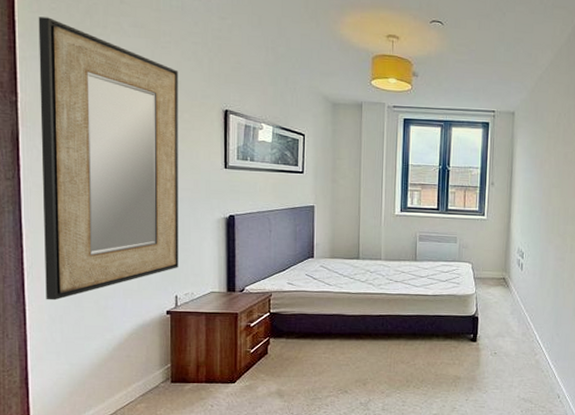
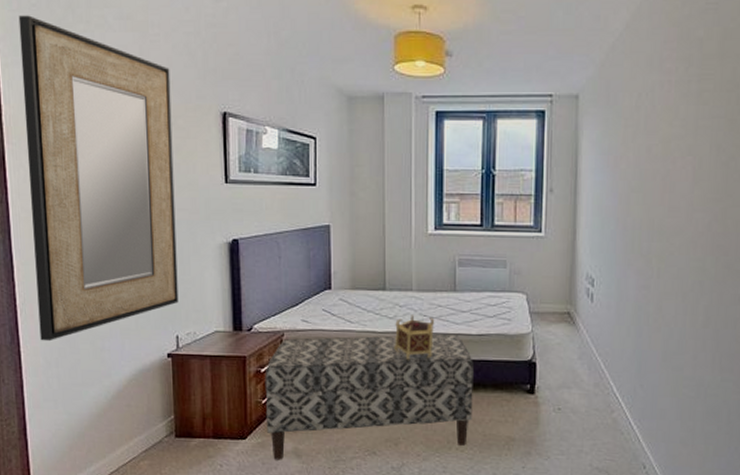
bench: none [253,294,429,400] -> present [265,333,473,460]
decorative box: none [365,279,399,315] -> present [394,315,435,360]

